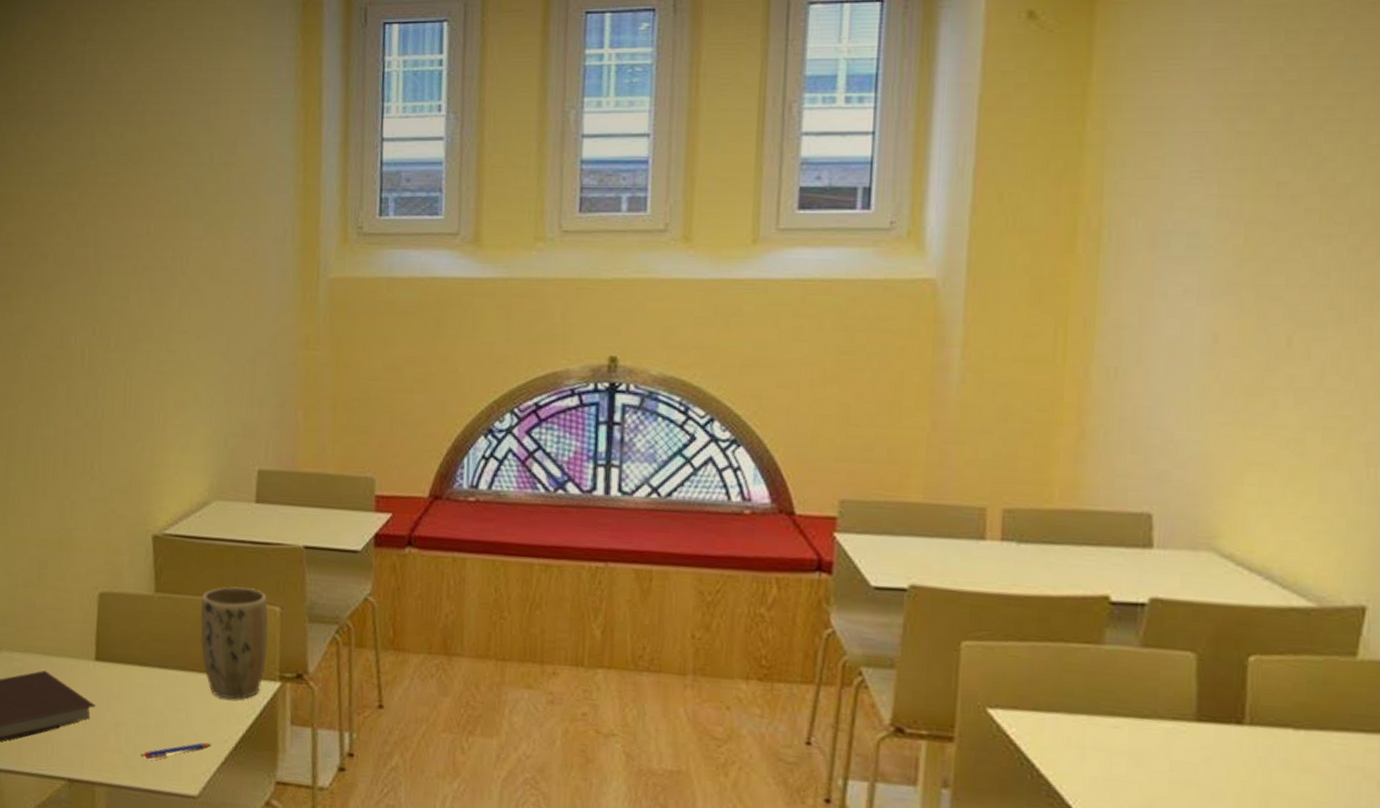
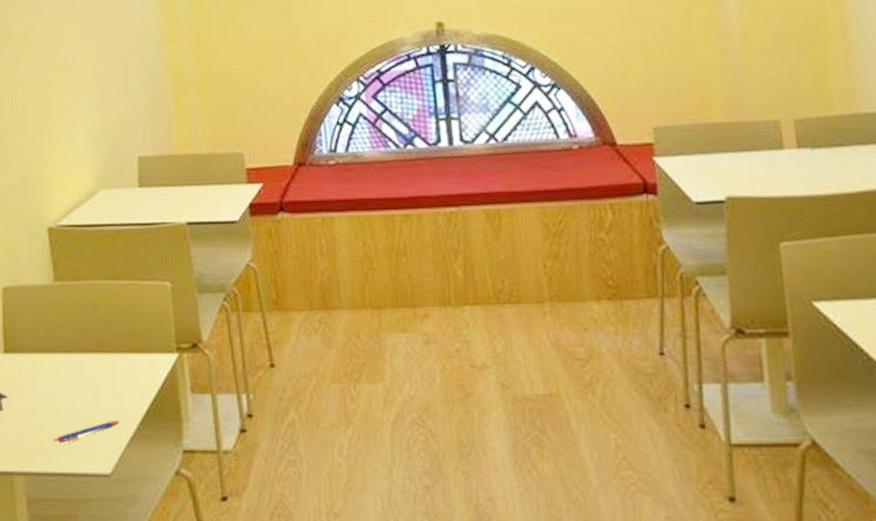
plant pot: present [200,586,269,700] -> none [97,266,163,376]

